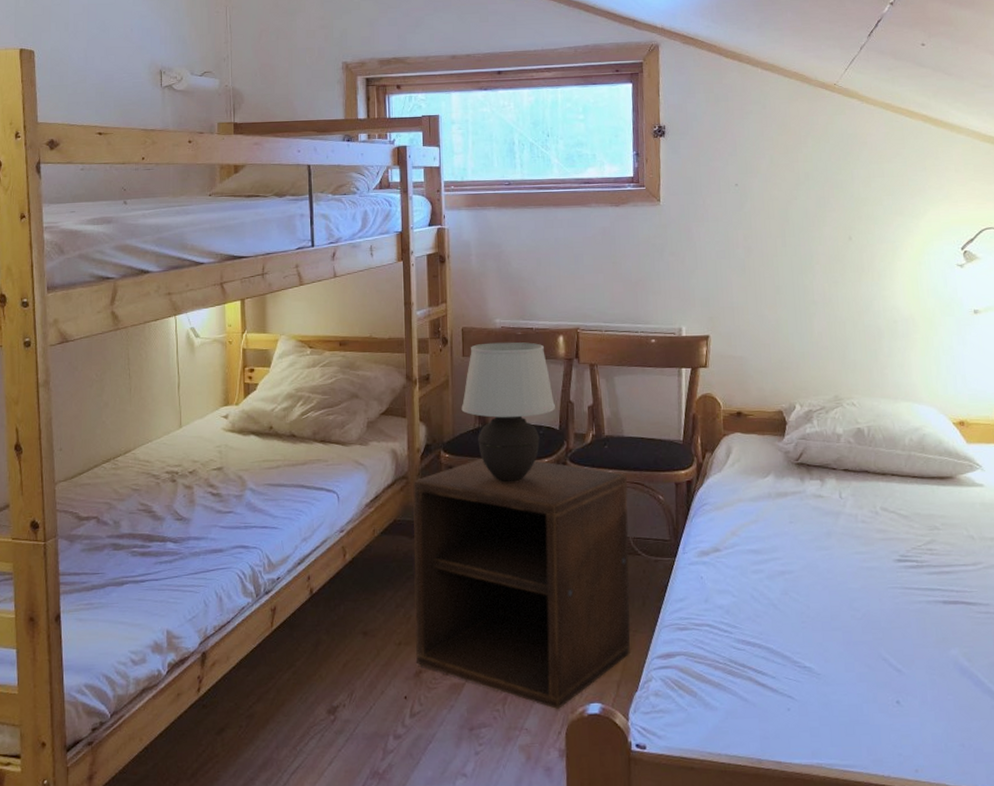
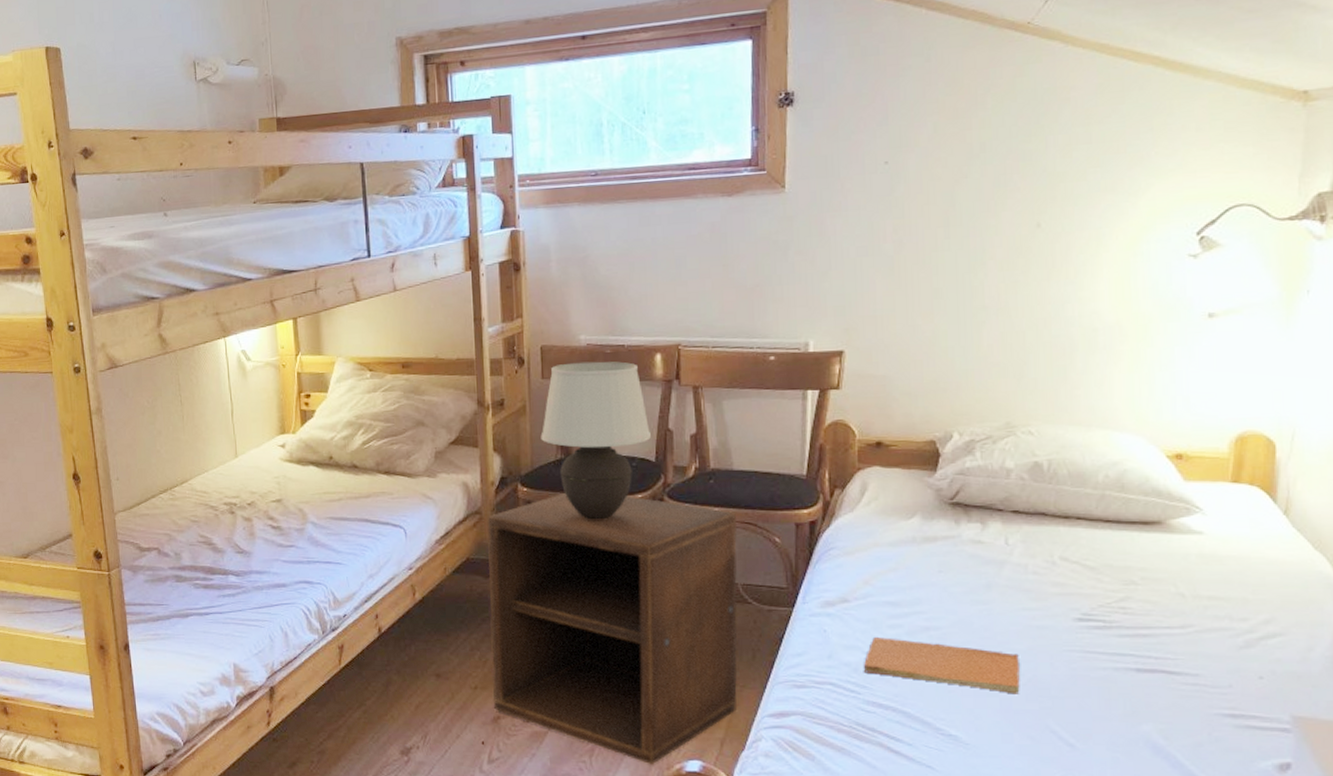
book: none [733,581,858,628] -> present [863,636,1020,695]

